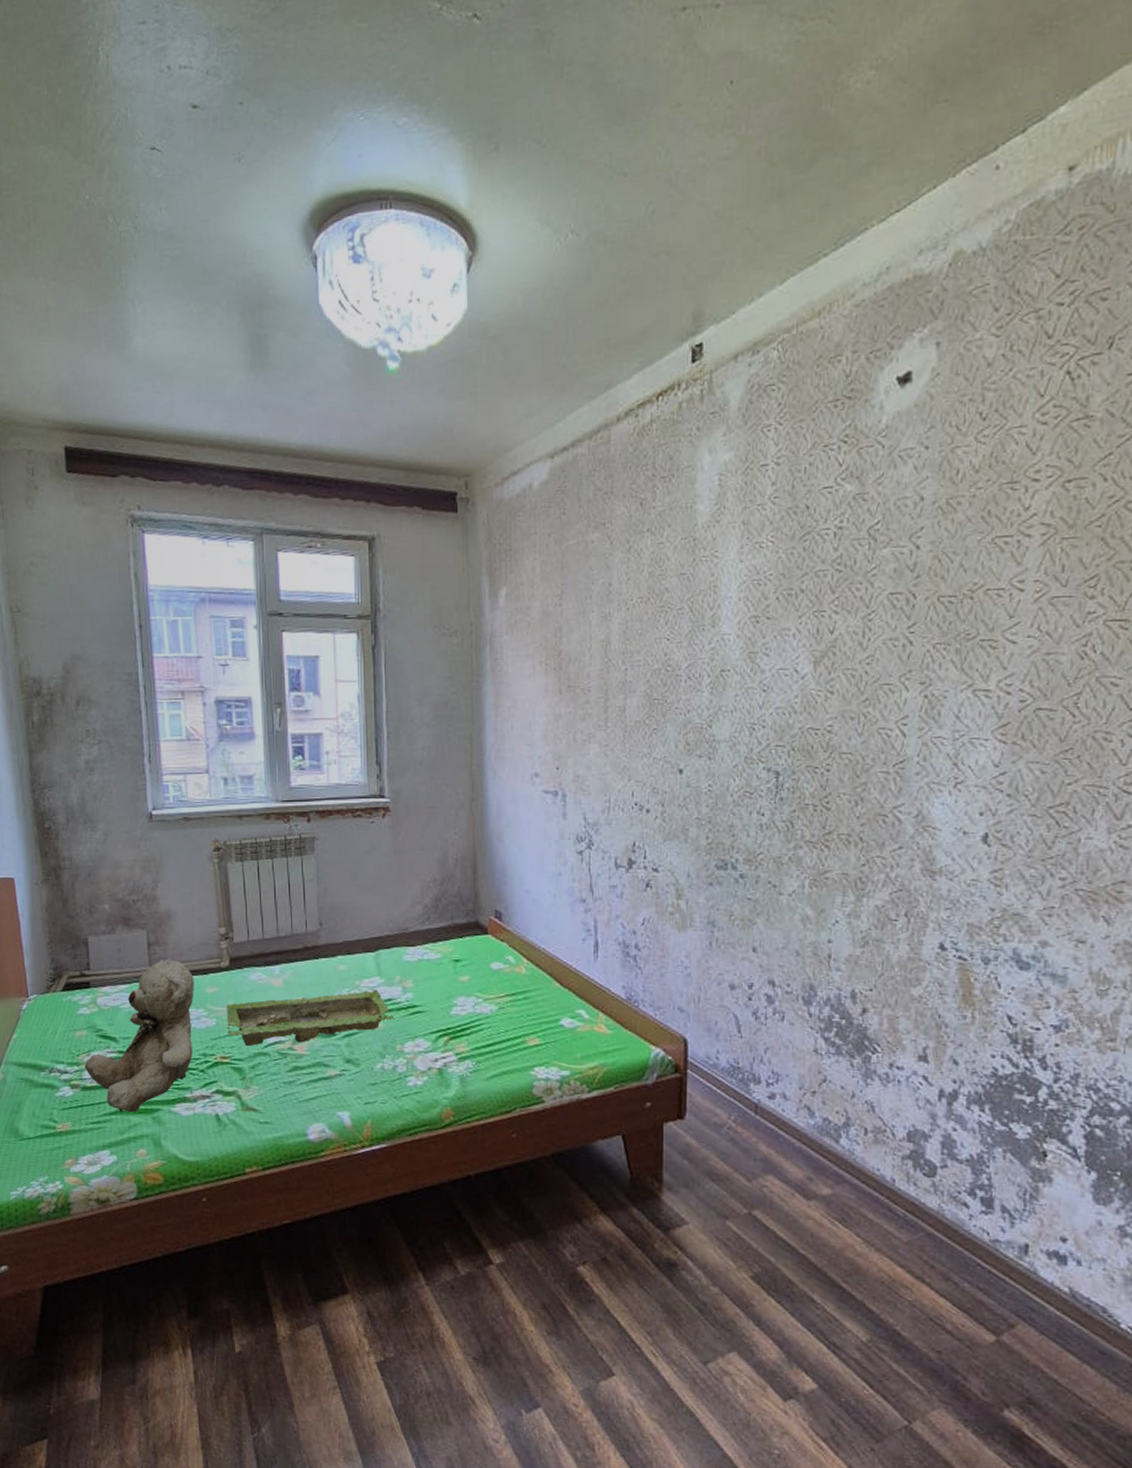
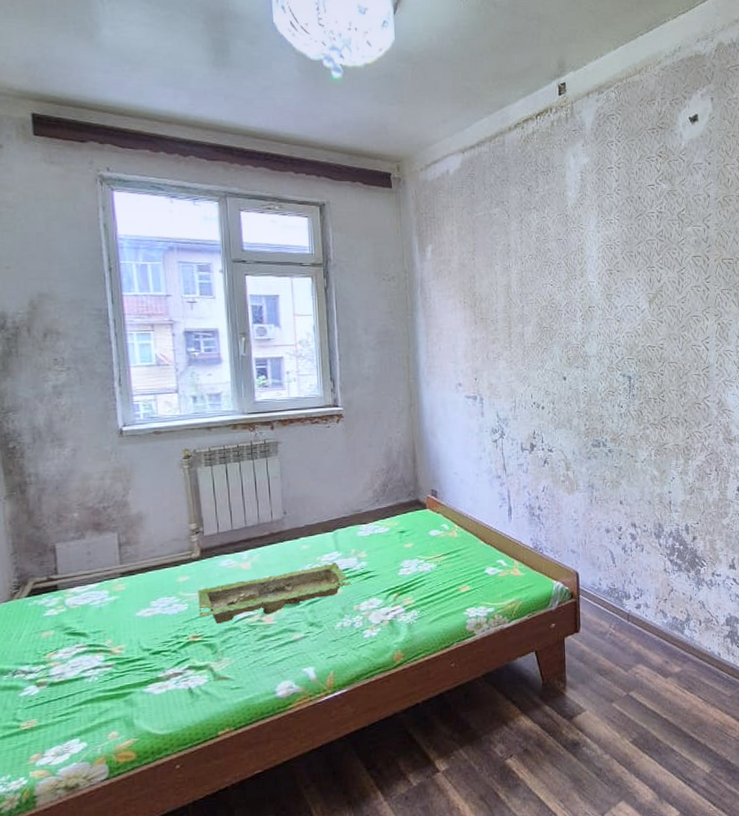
teddy bear: present [84,959,195,1113] -> none [51,556,167,701]

